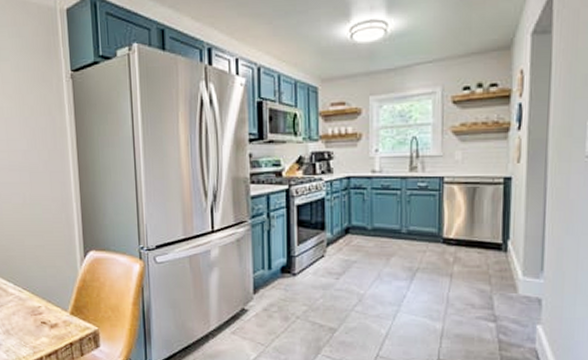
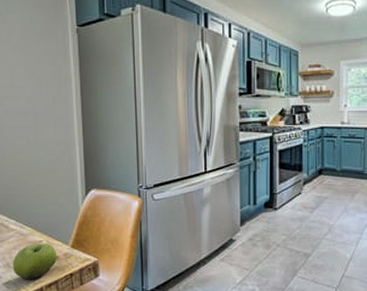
fruit: none [12,308,57,349] -> present [12,243,57,280]

